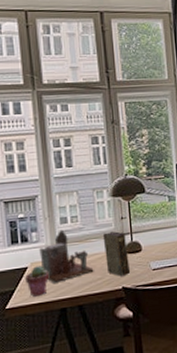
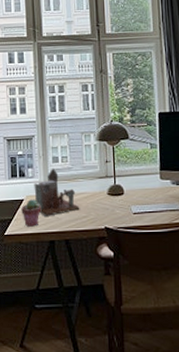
book: present [102,231,131,276] -> none [88,174,113,216]

